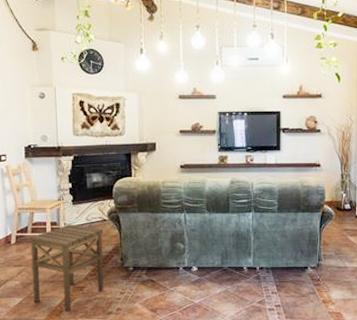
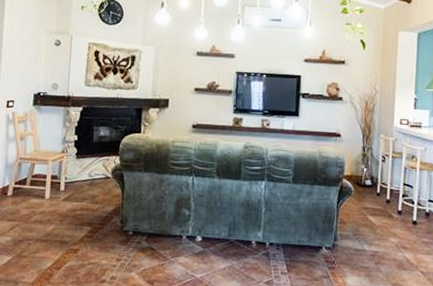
side table: present [30,224,104,313] -> none [23,179,105,277]

